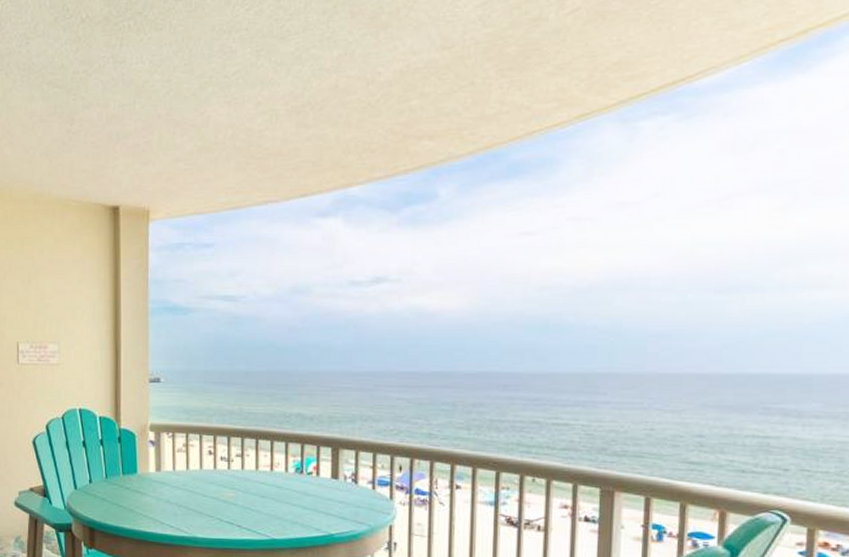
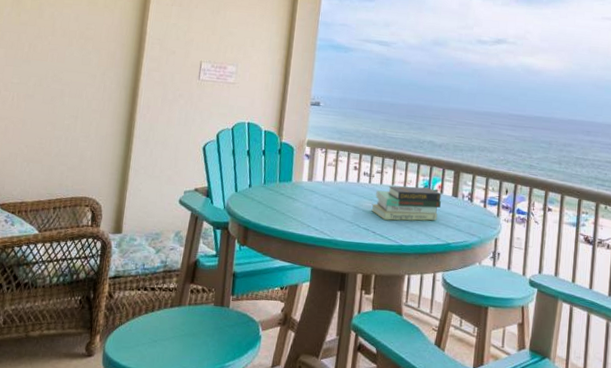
books: none [233,469,318,511] -> present [371,185,442,221]

